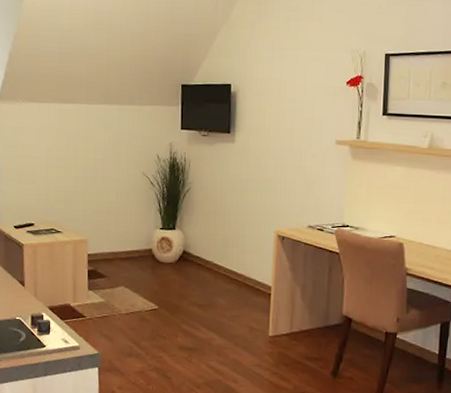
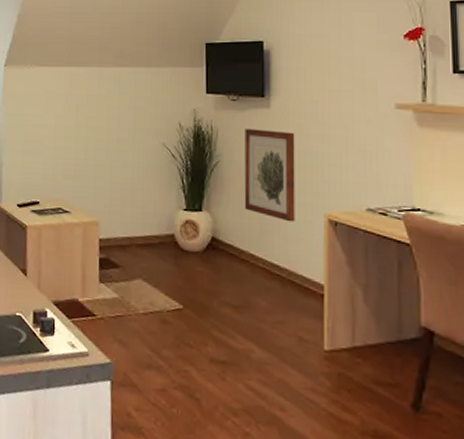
wall art: none [210,160,254,238] -> present [244,129,295,222]

